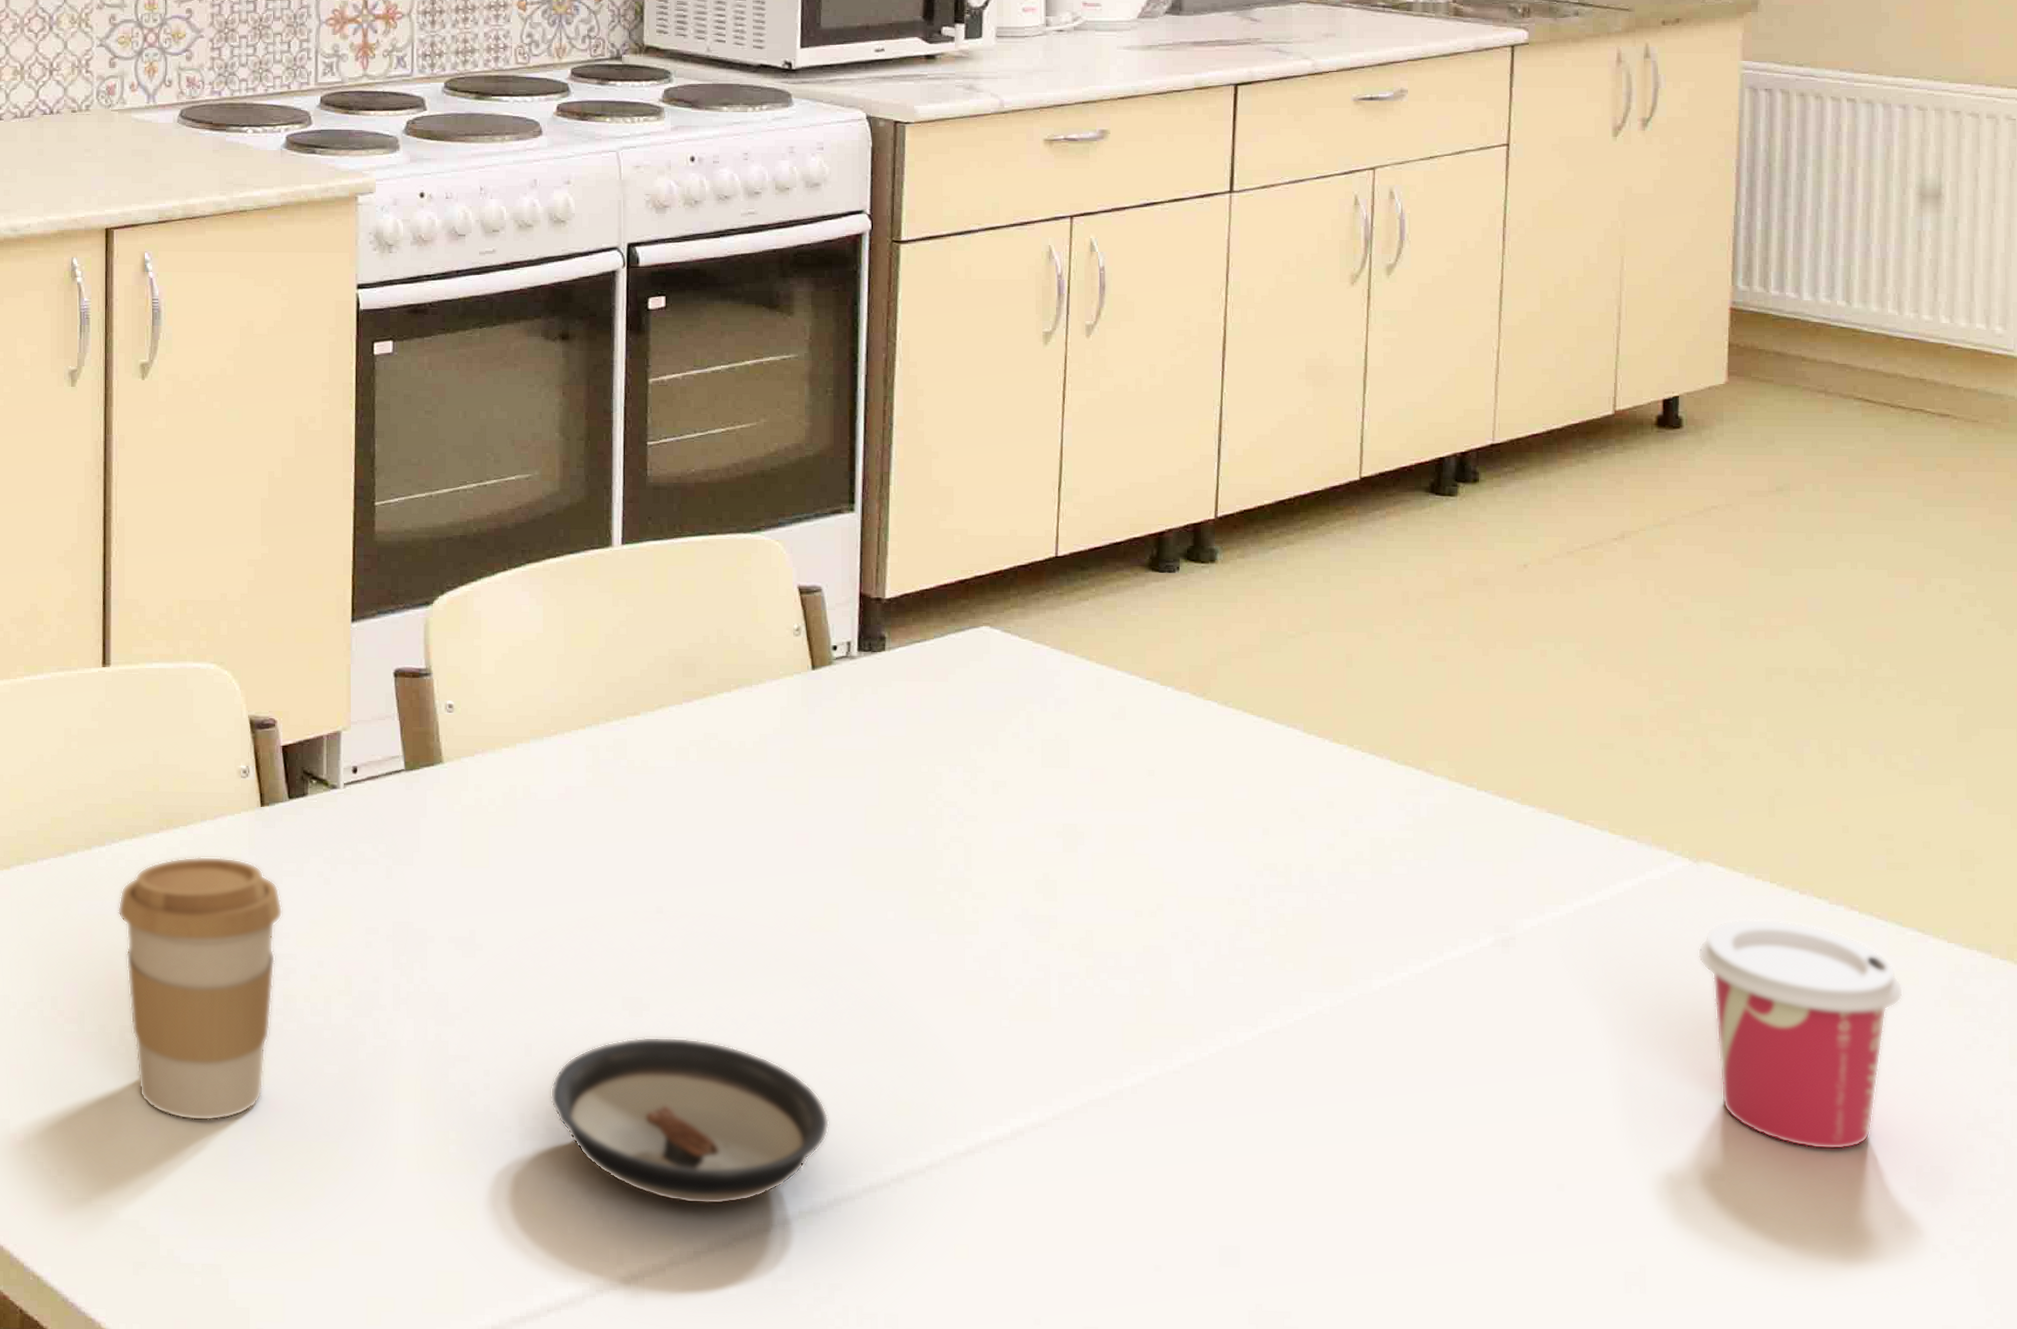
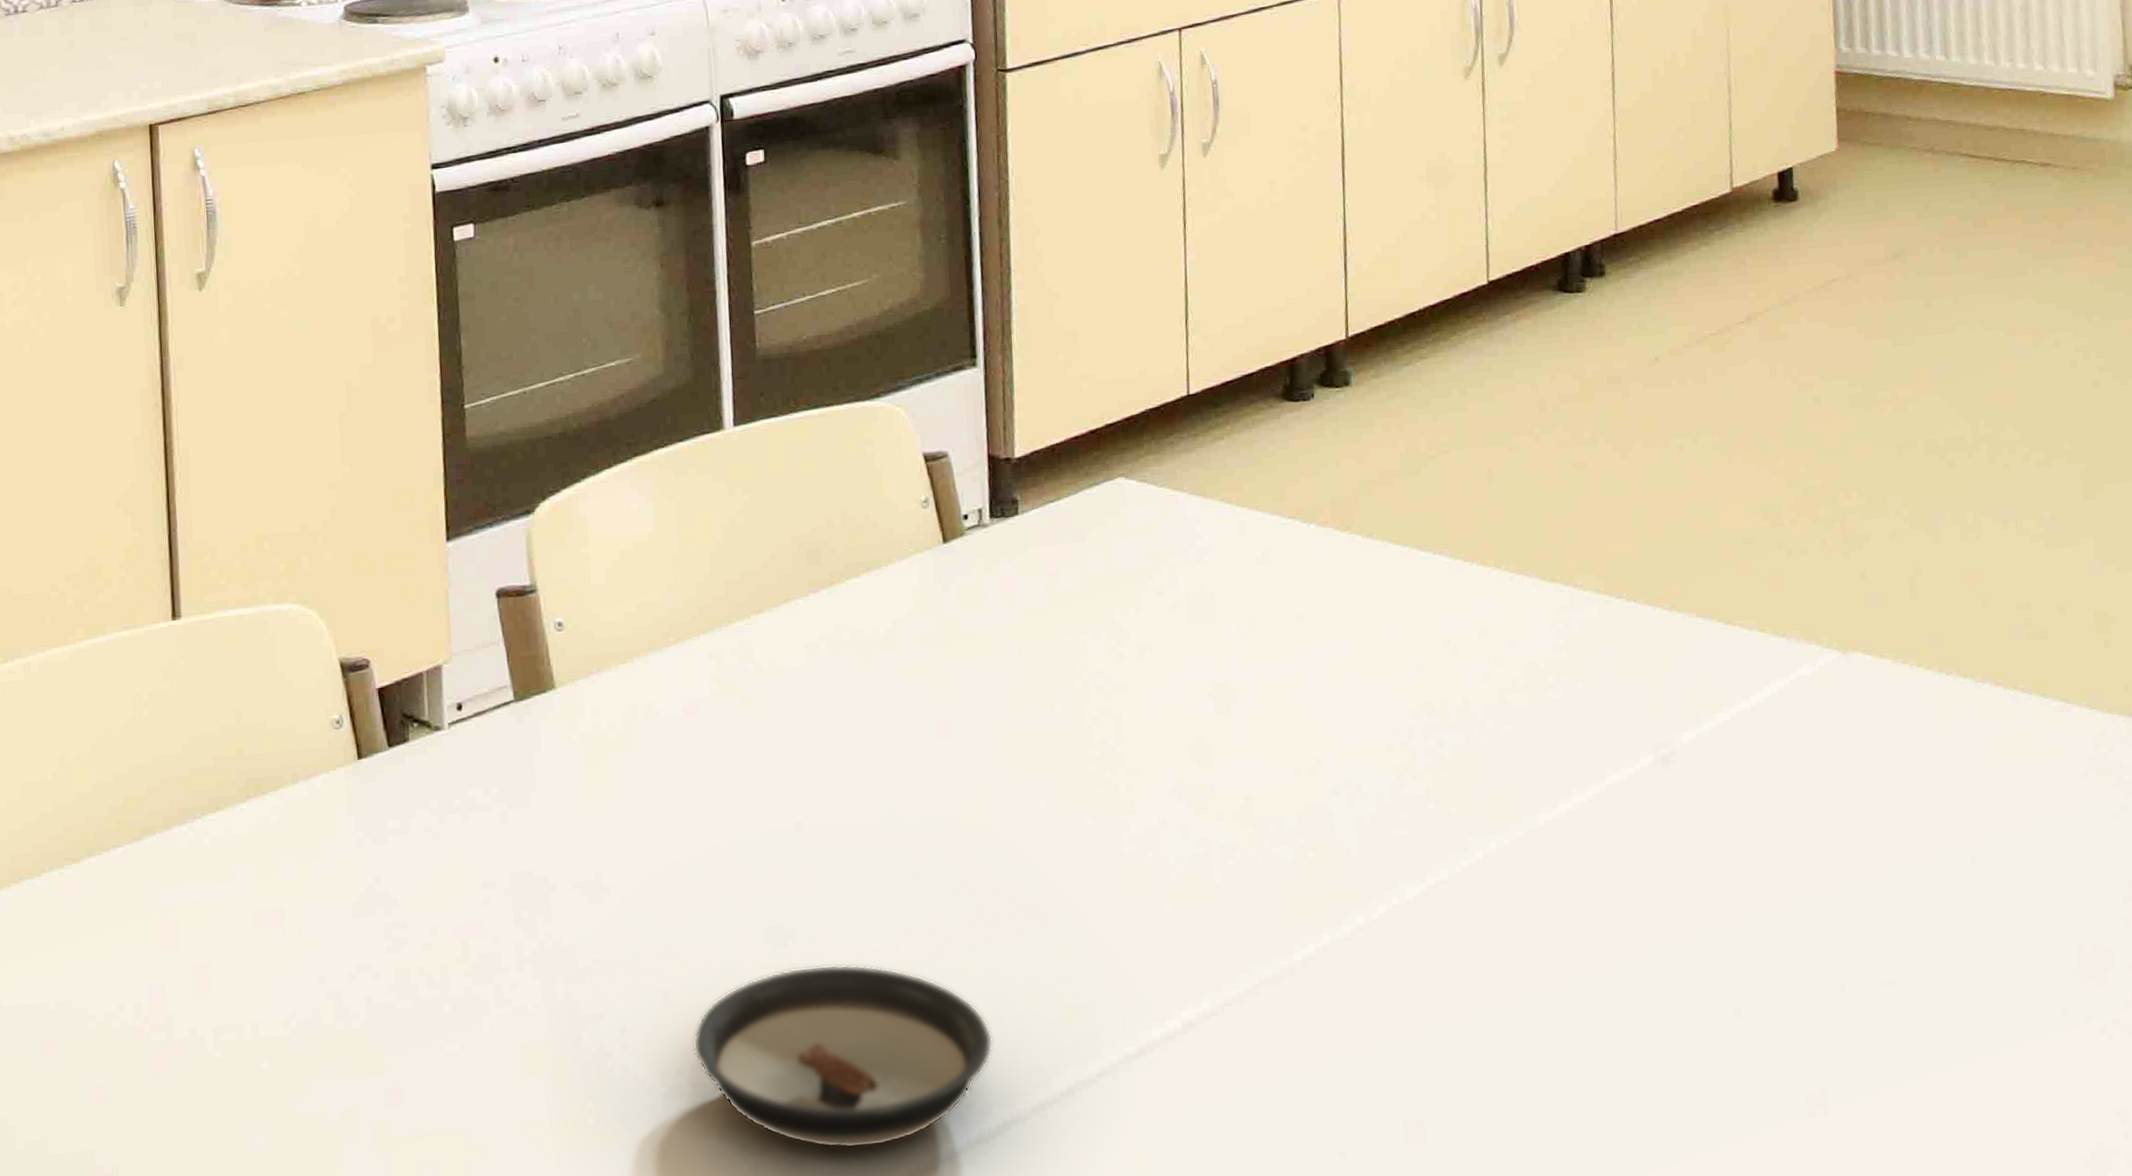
coffee cup: present [117,856,283,1121] -> none [203,821,389,1126]
cup: present [1697,919,1904,1150] -> none [1852,704,2053,941]

